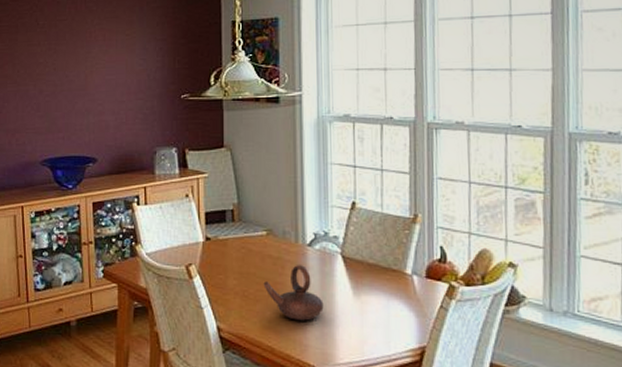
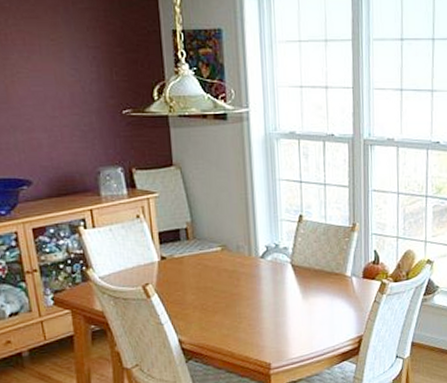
teapot: present [263,265,324,321] -> none [221,276,277,326]

